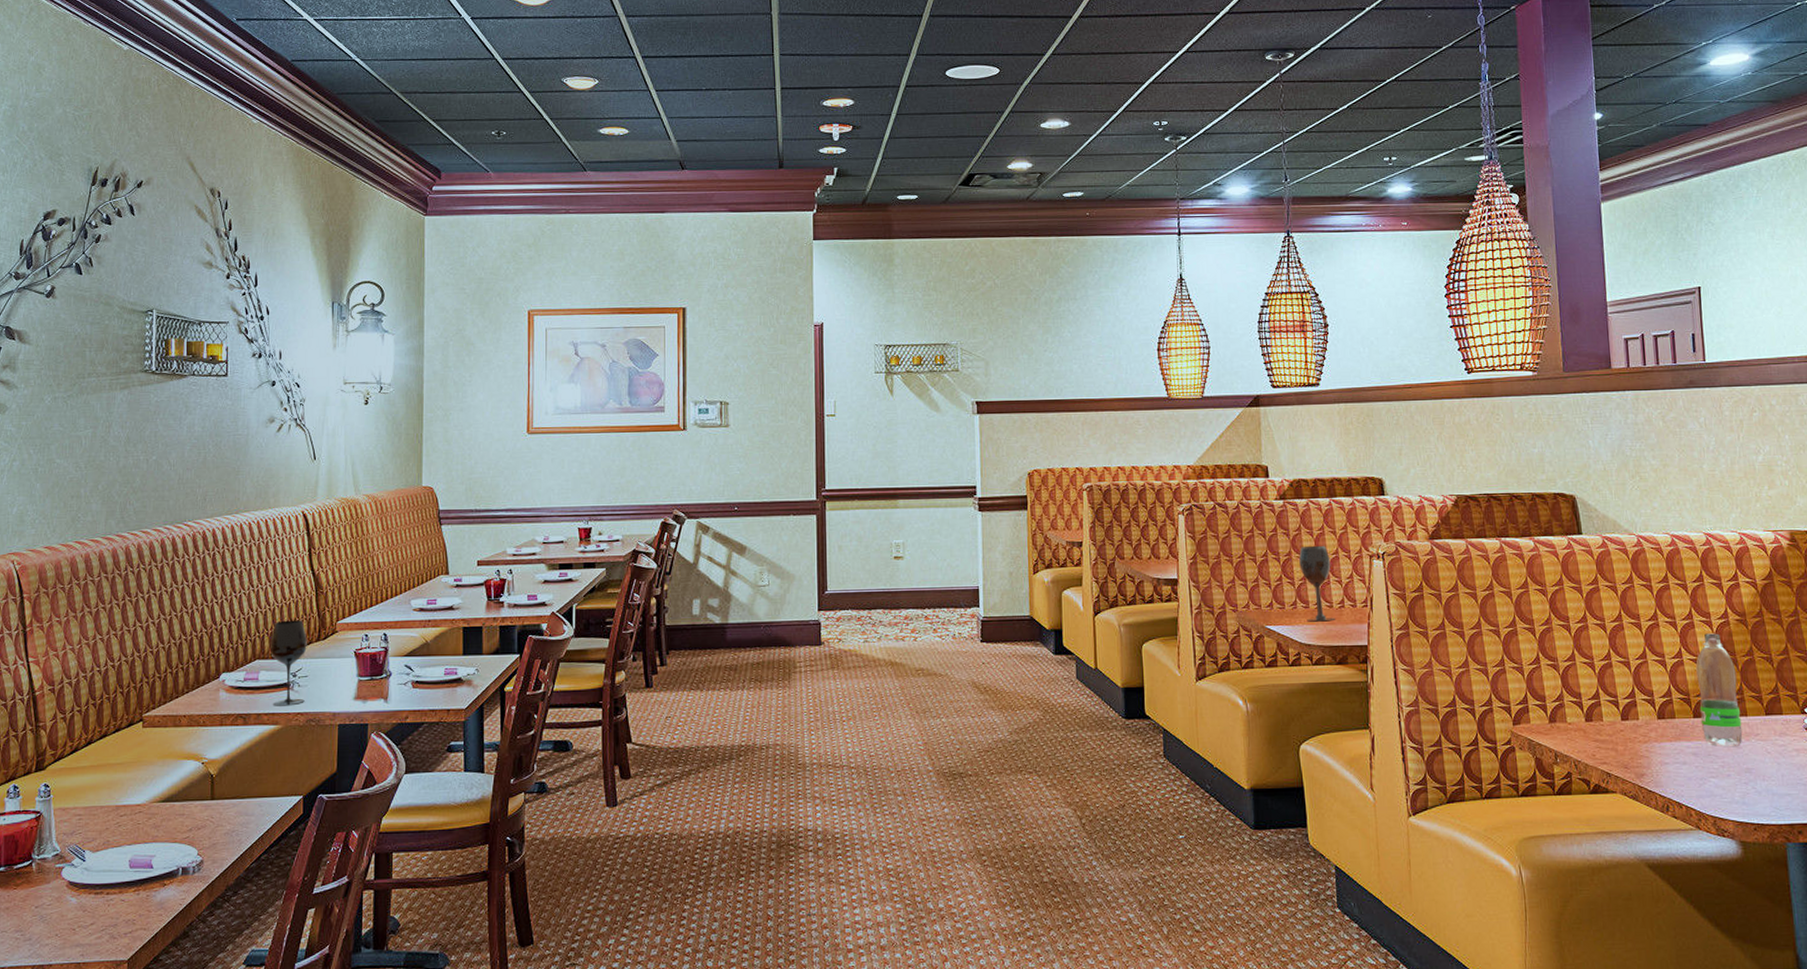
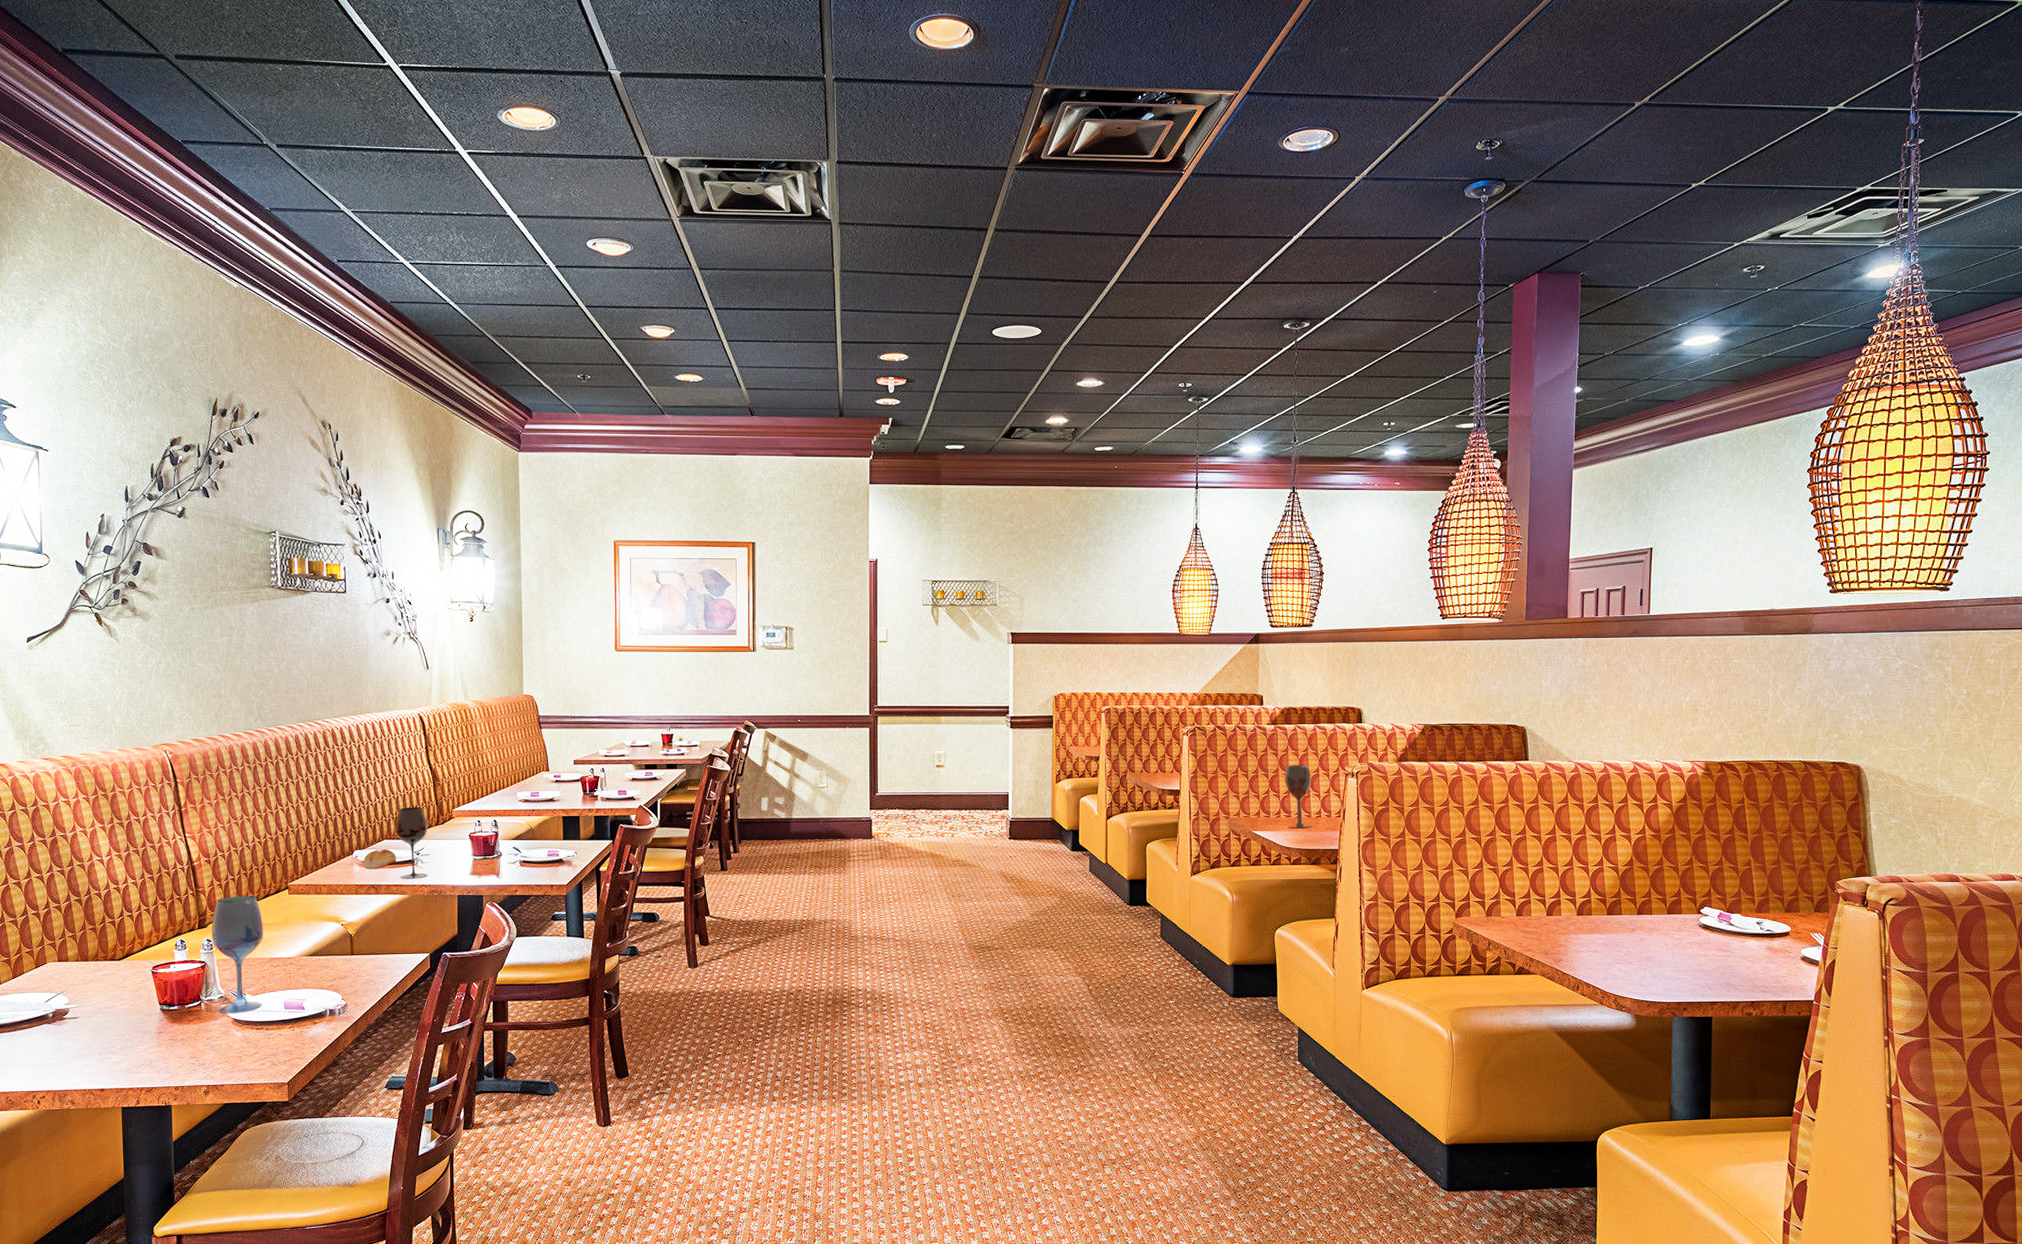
wineglass: none [49,730,111,876] -> present [211,896,263,1015]
bread roll: none [231,671,270,696] -> present [363,849,397,870]
bottle: present [1695,633,1743,748] -> none [1613,846,1647,940]

